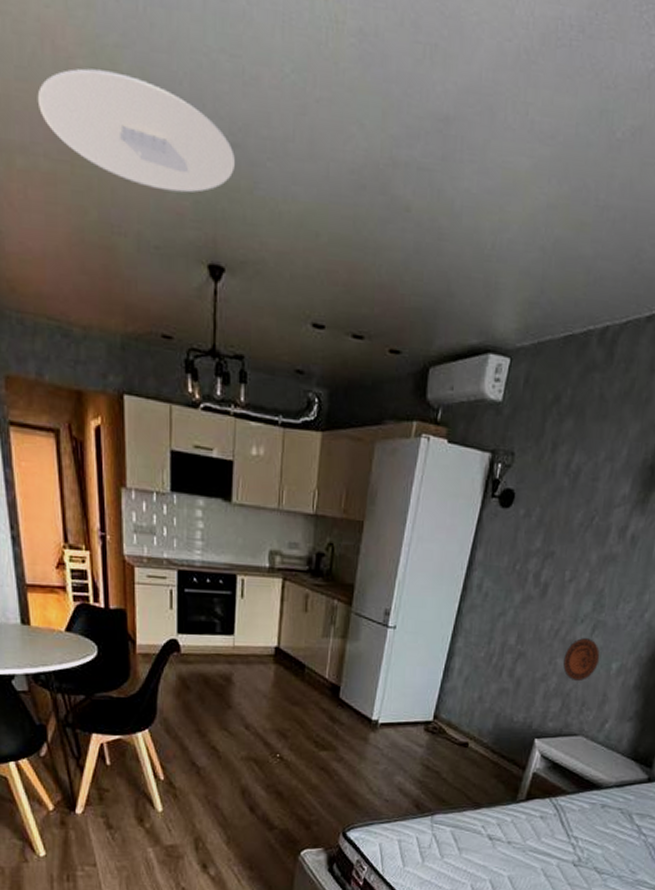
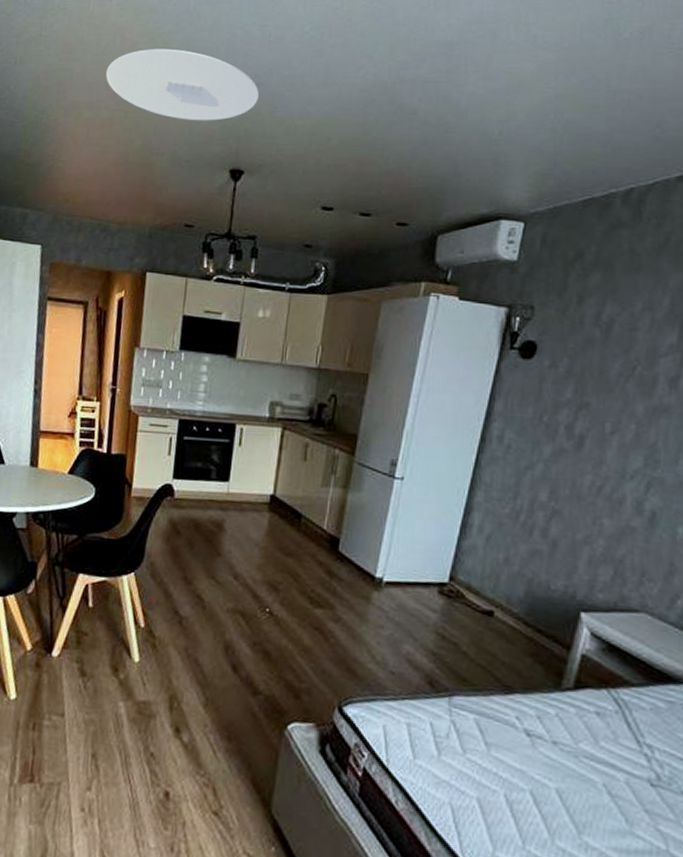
decorative plate: present [563,638,600,682] -> none [612,496,660,547]

